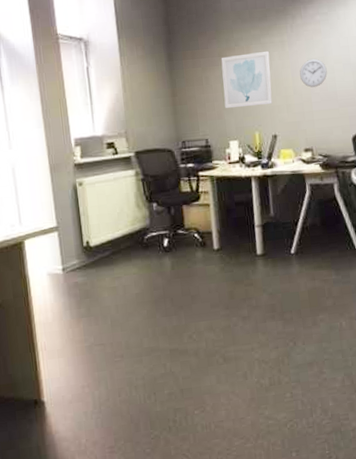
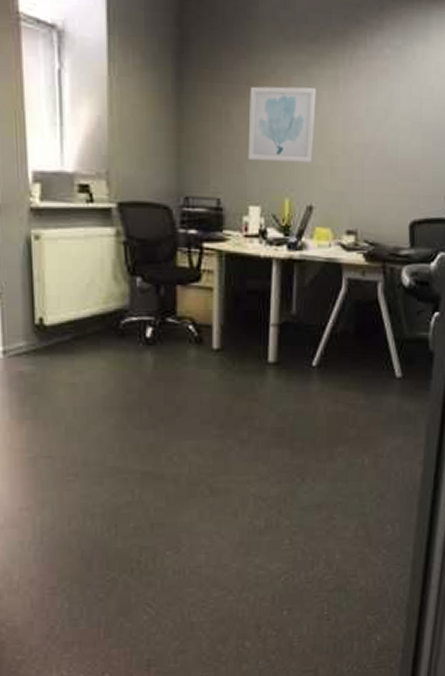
wall clock: present [300,58,327,88] -> none [354,108,390,149]

